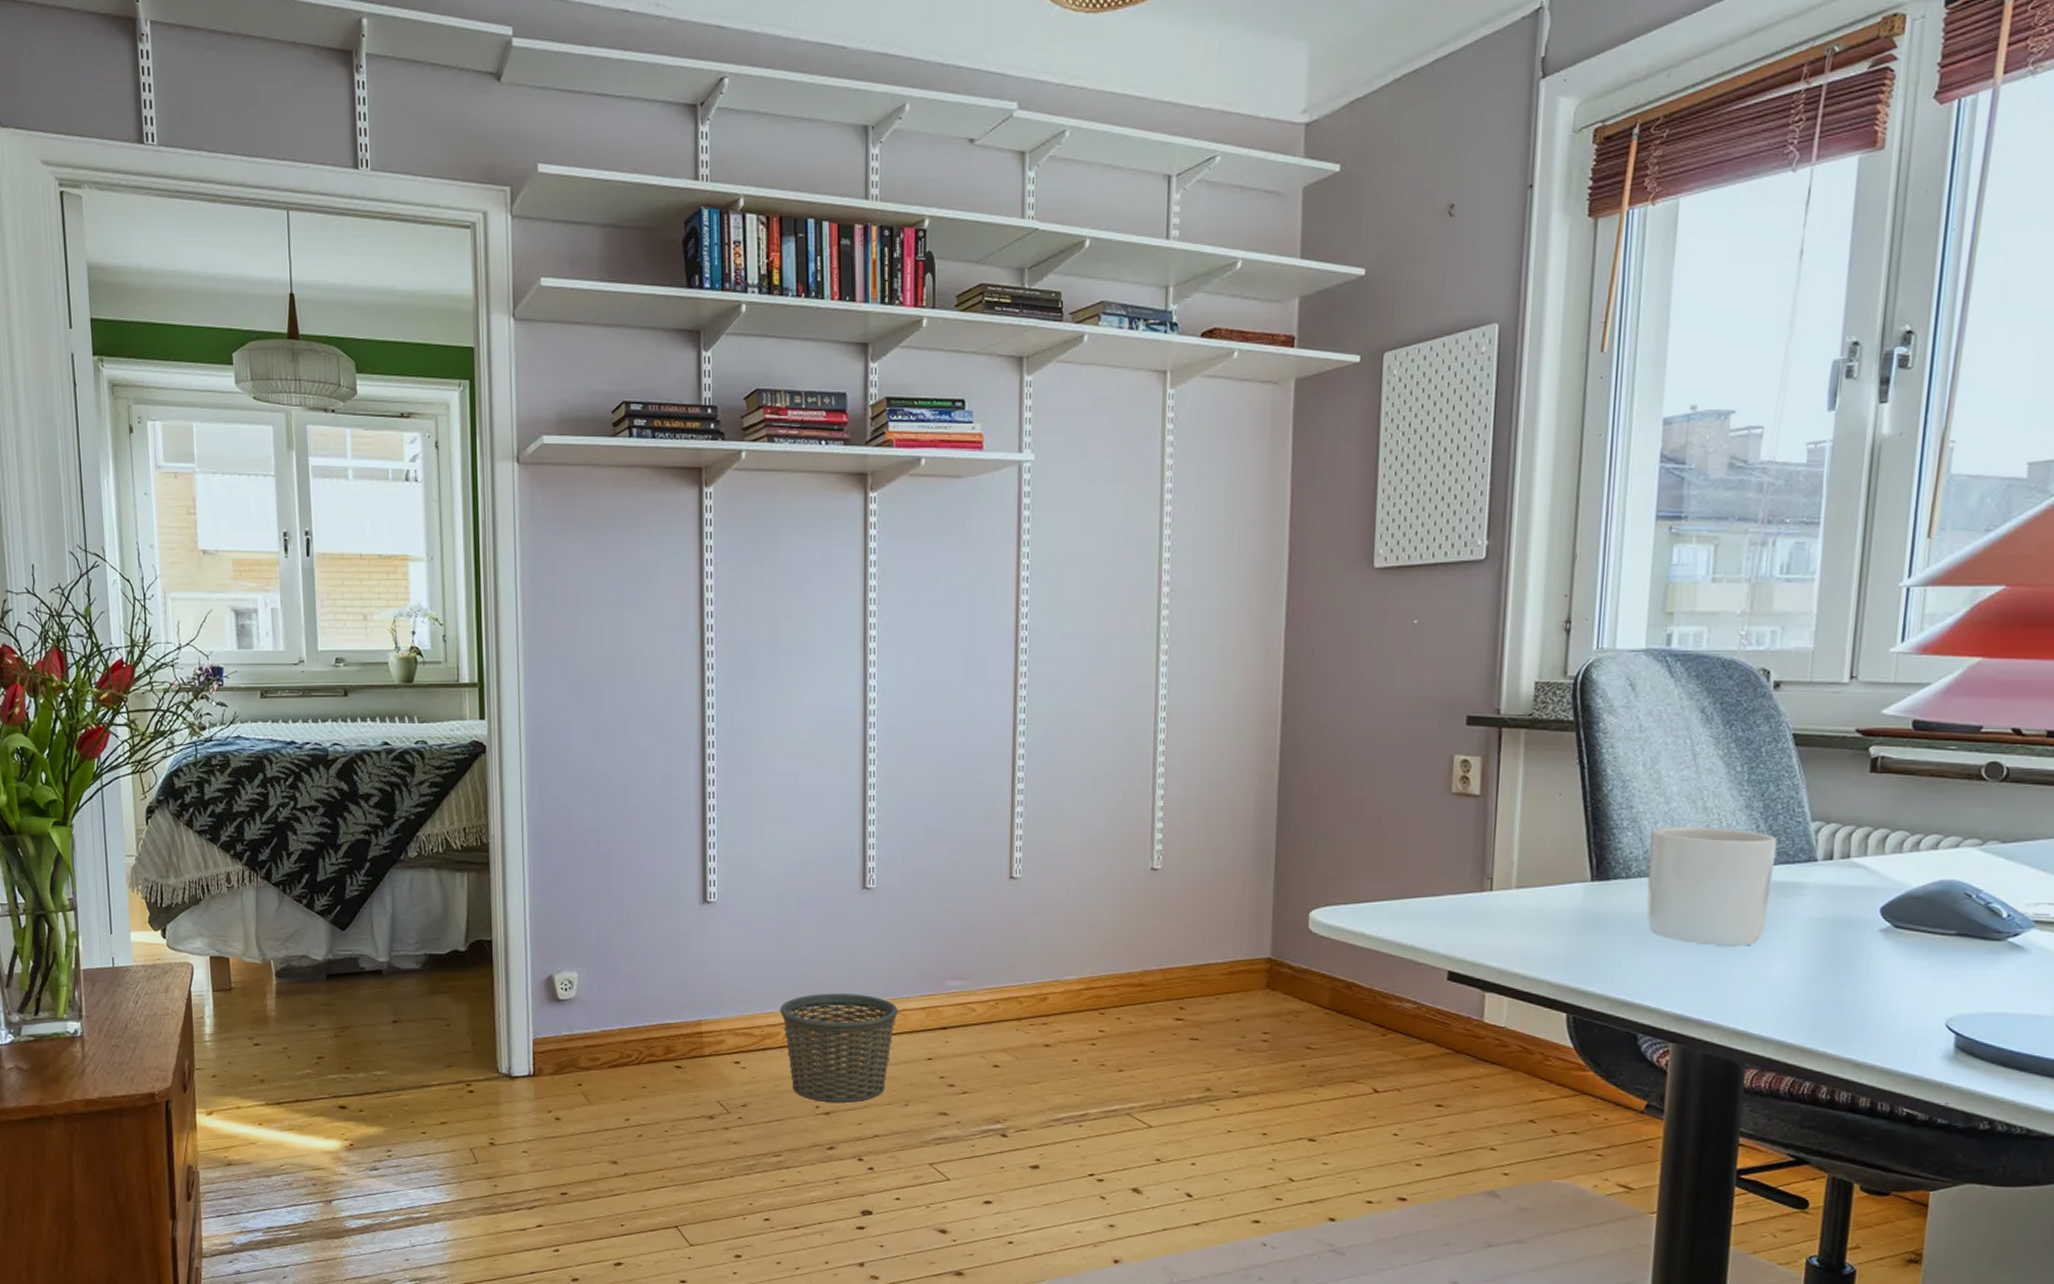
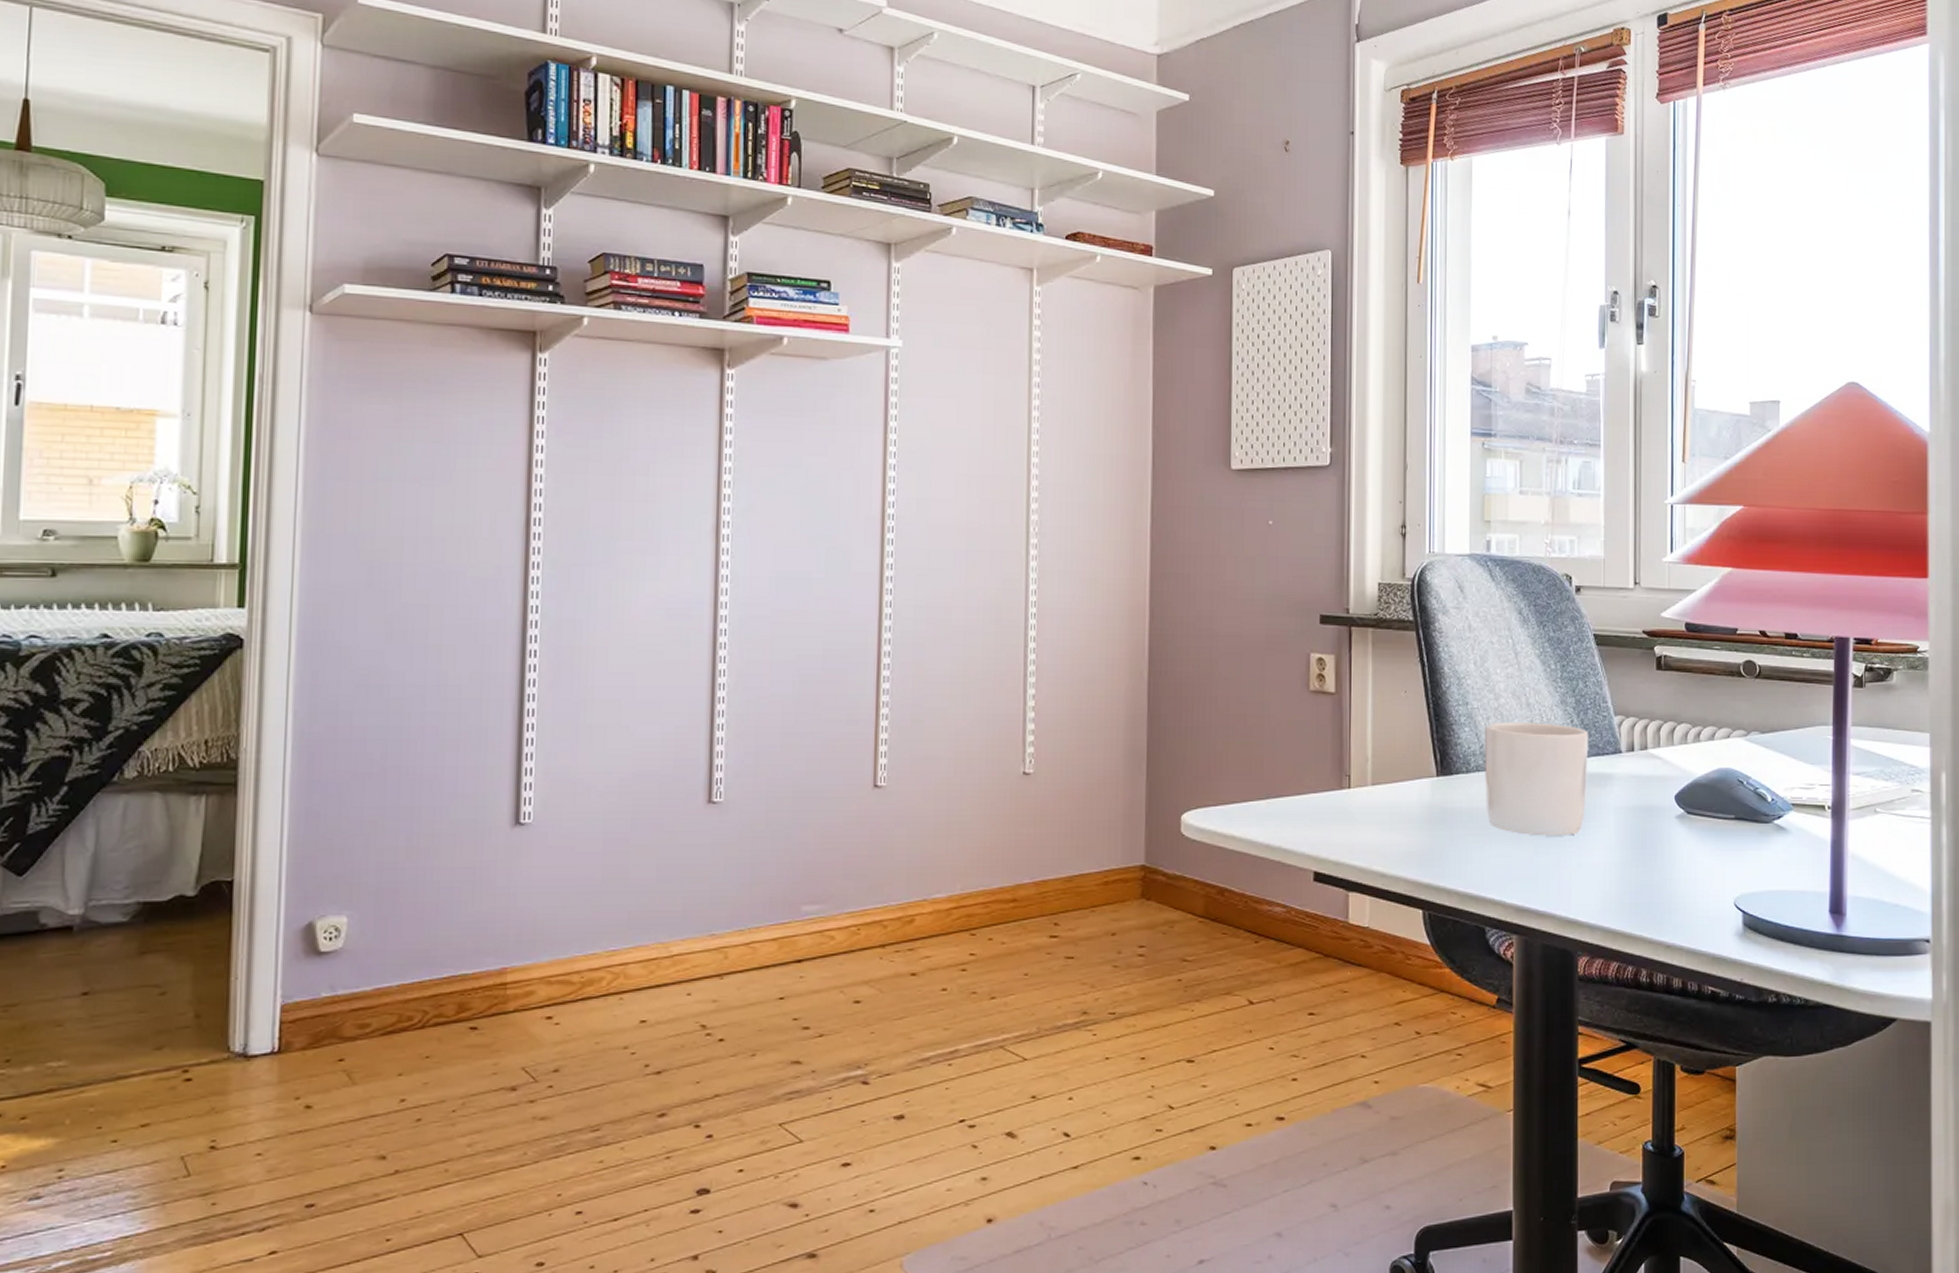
basket: present [779,993,898,1103] -> none [604,926,746,1059]

